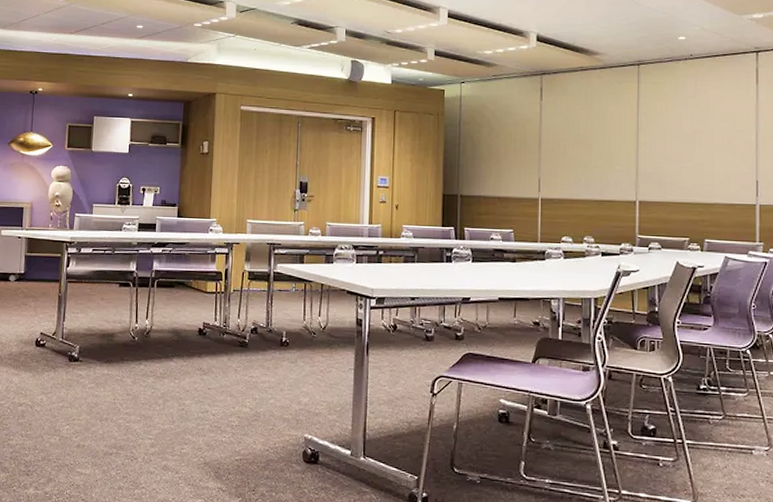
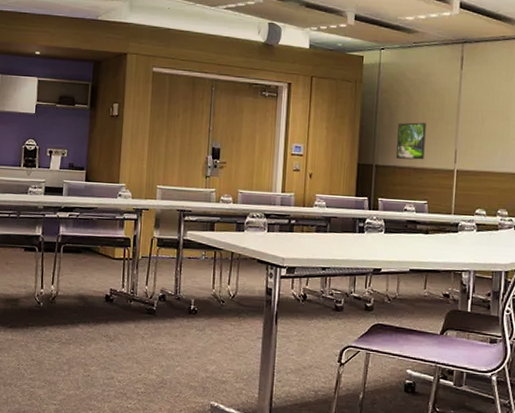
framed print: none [481,153,509,189] -> present [396,122,426,160]

